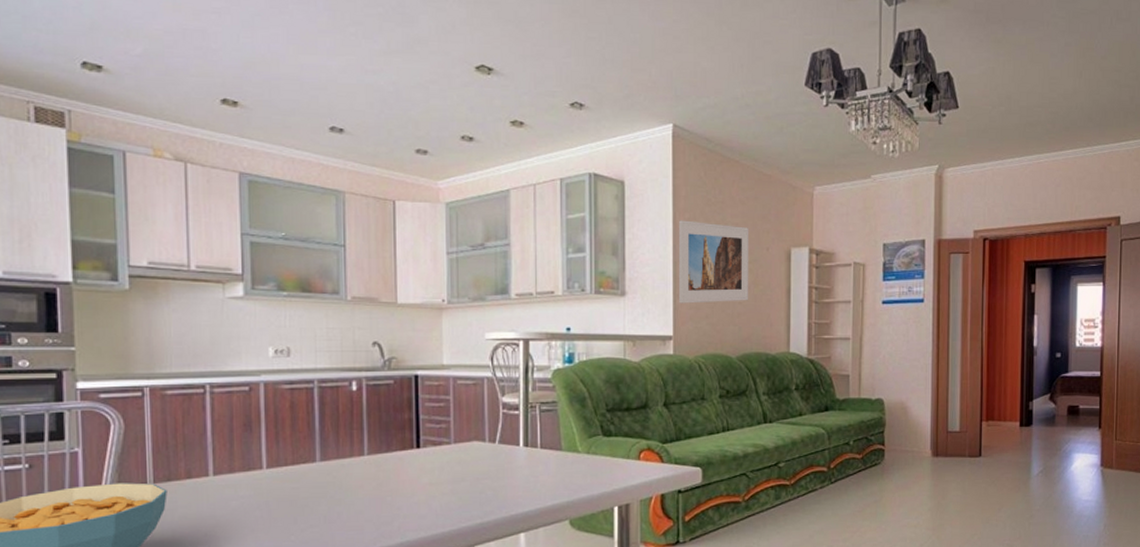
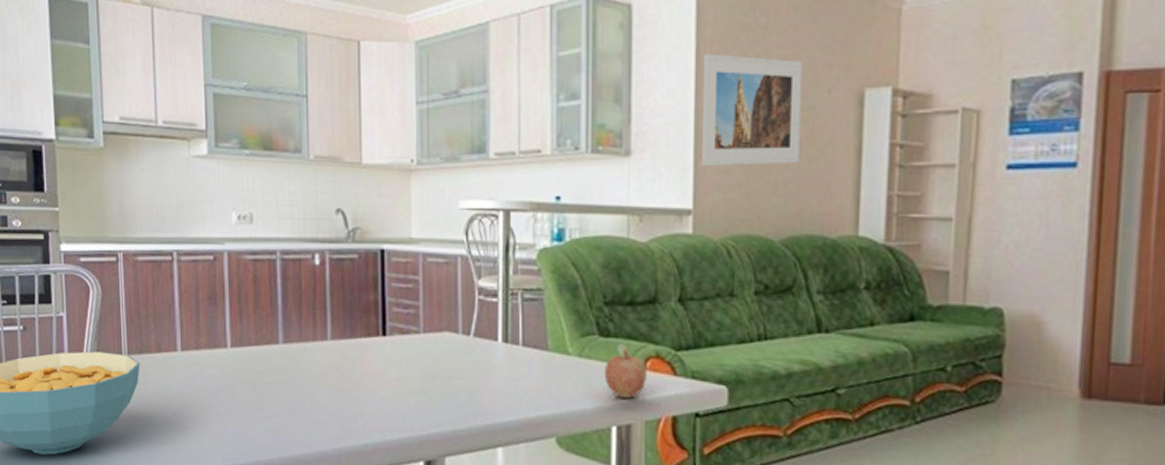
fruit: none [607,440,641,484] -> present [603,343,647,398]

